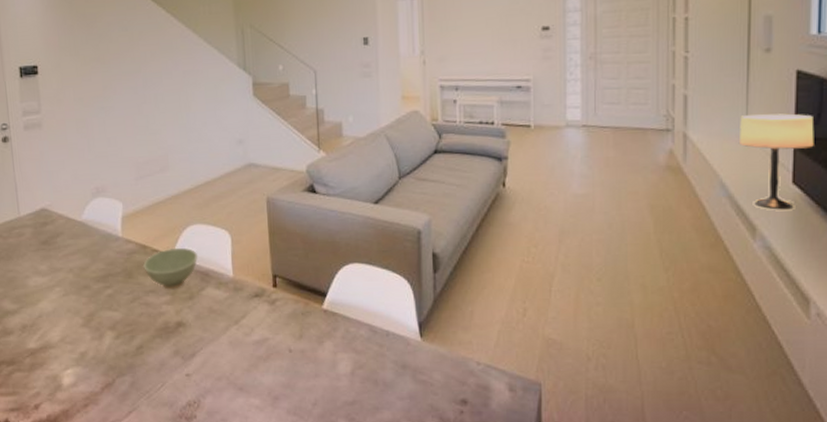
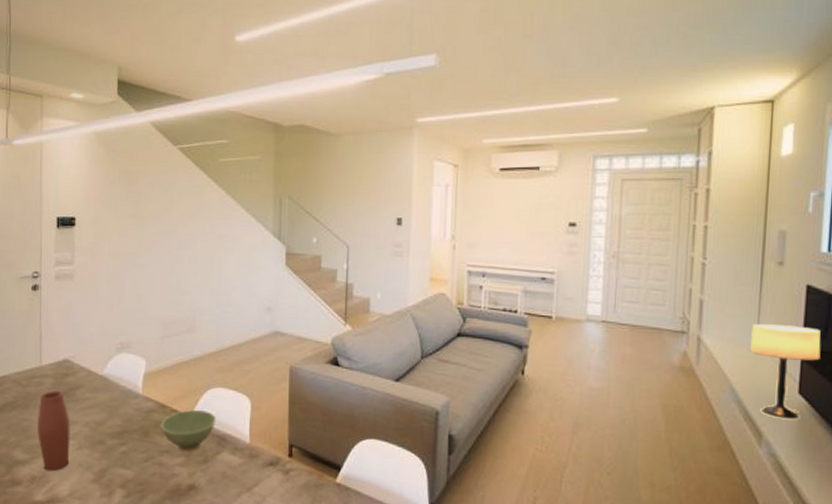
vase: none [21,239,57,319] -> present [37,390,70,471]

